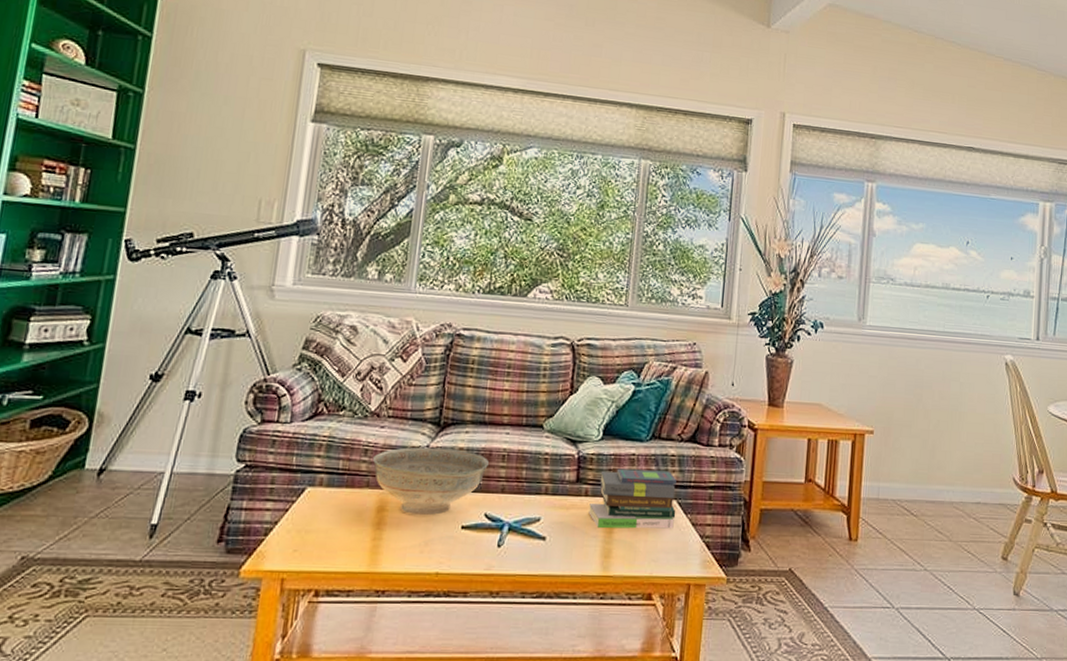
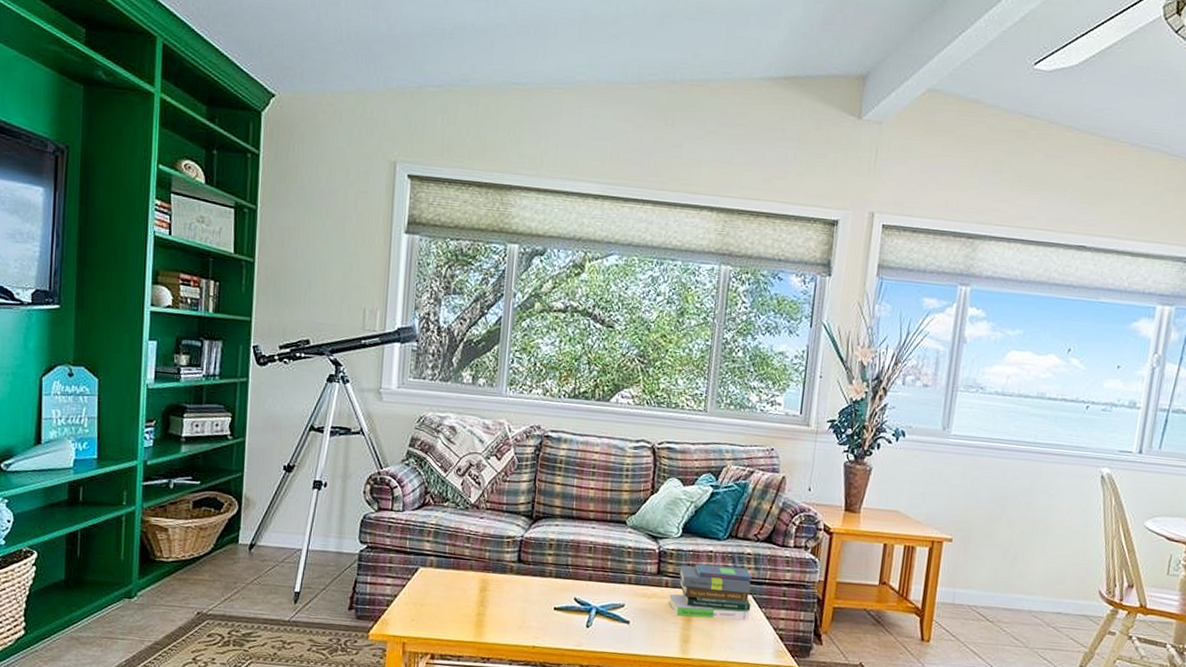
decorative bowl: present [372,447,489,516] -> none [474,537,577,598]

